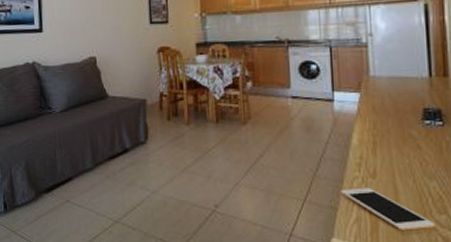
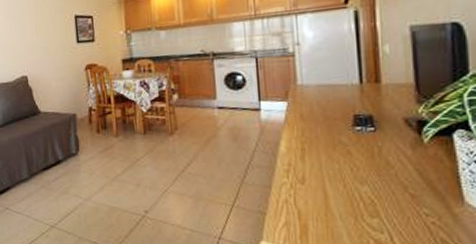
cell phone: present [341,187,435,231] -> none [269,193,367,234]

